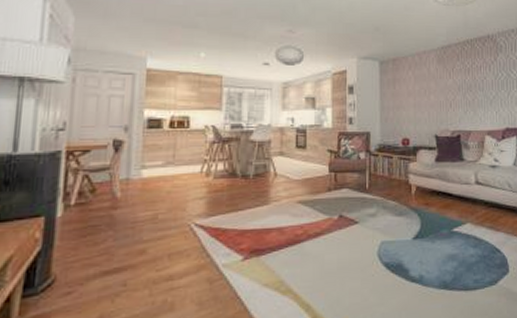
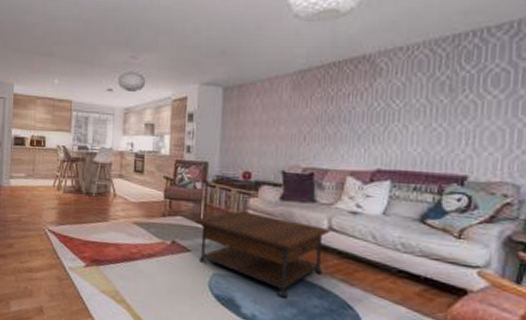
coffee table: none [361,175,478,254] -> present [195,210,331,298]

